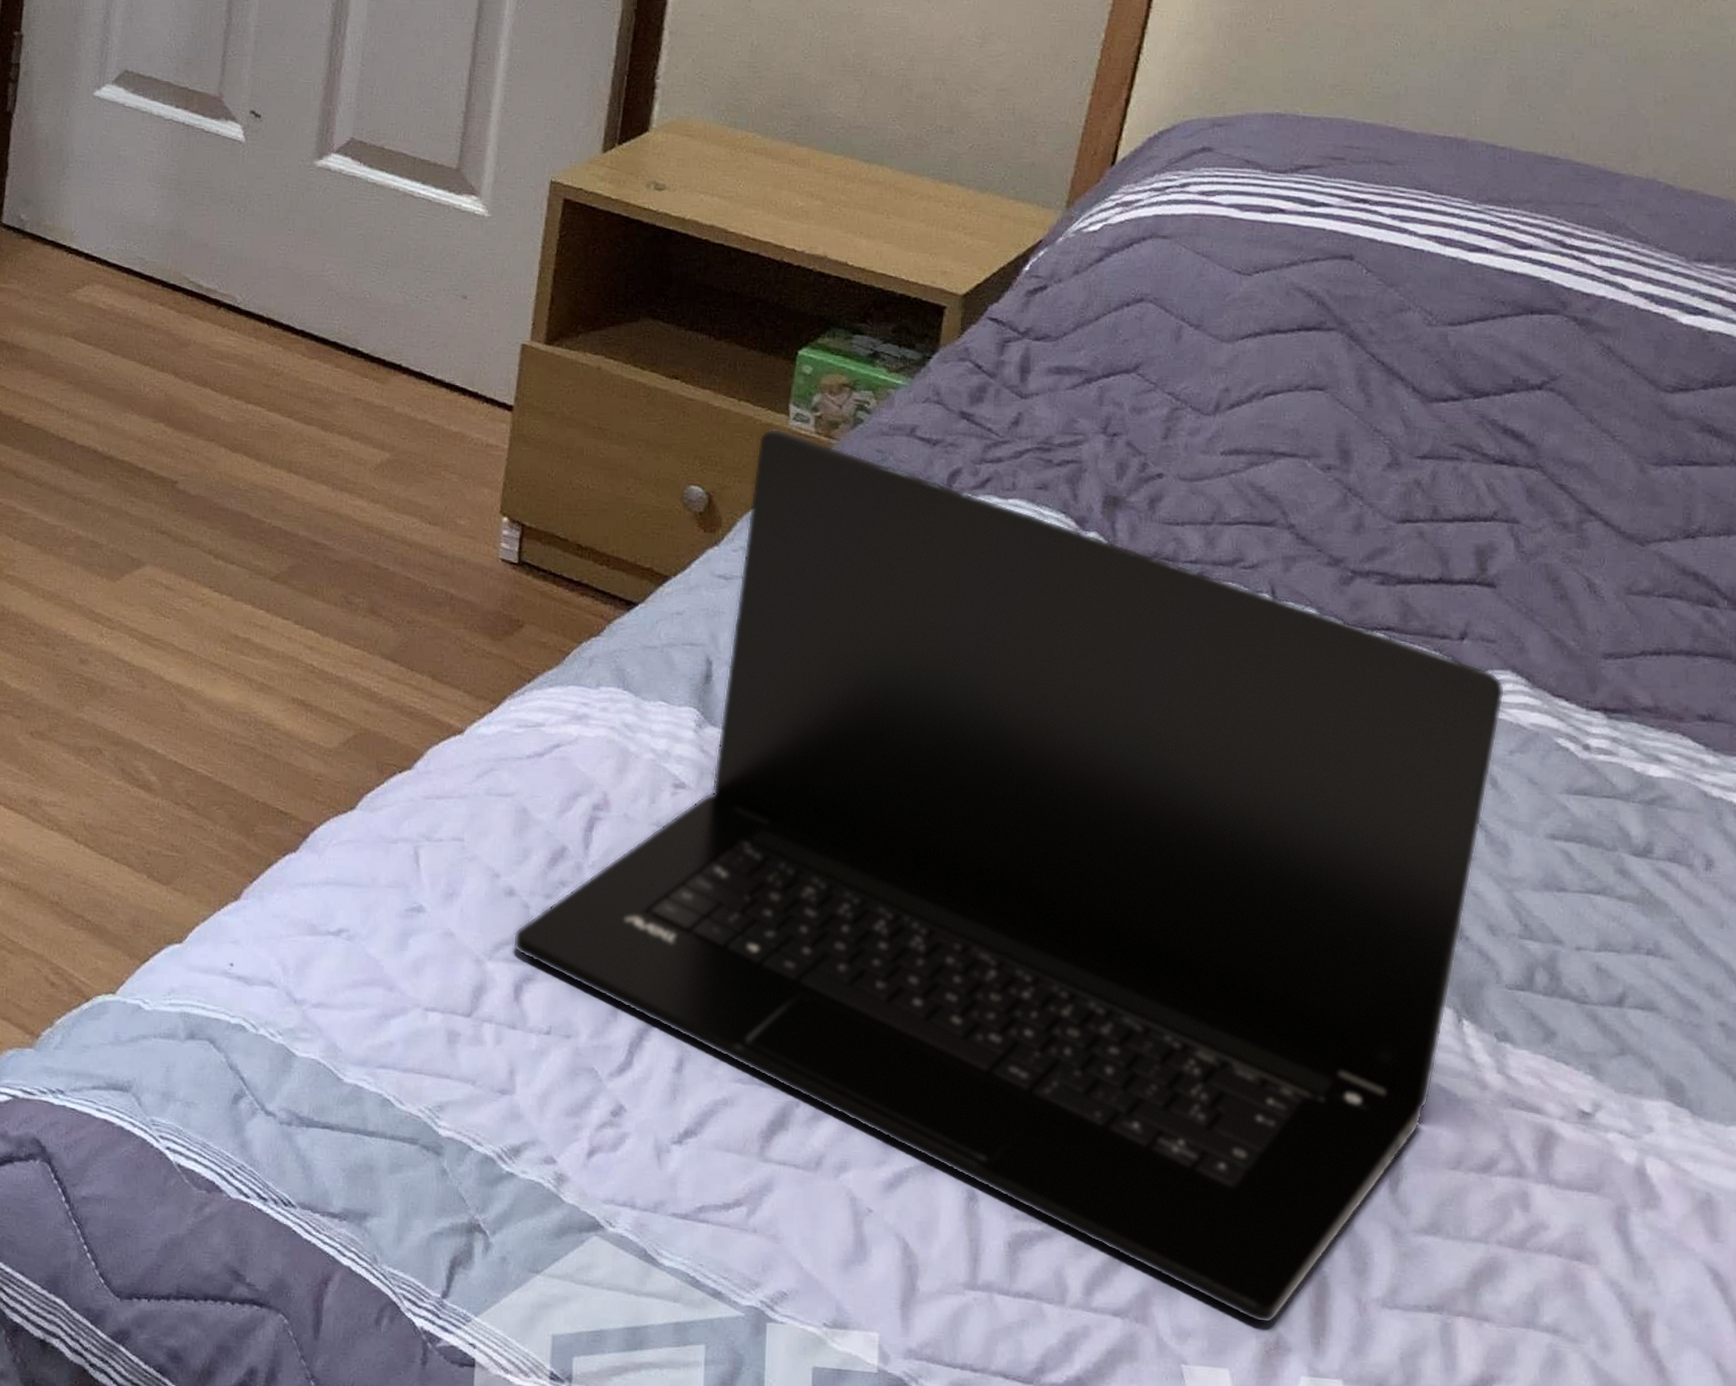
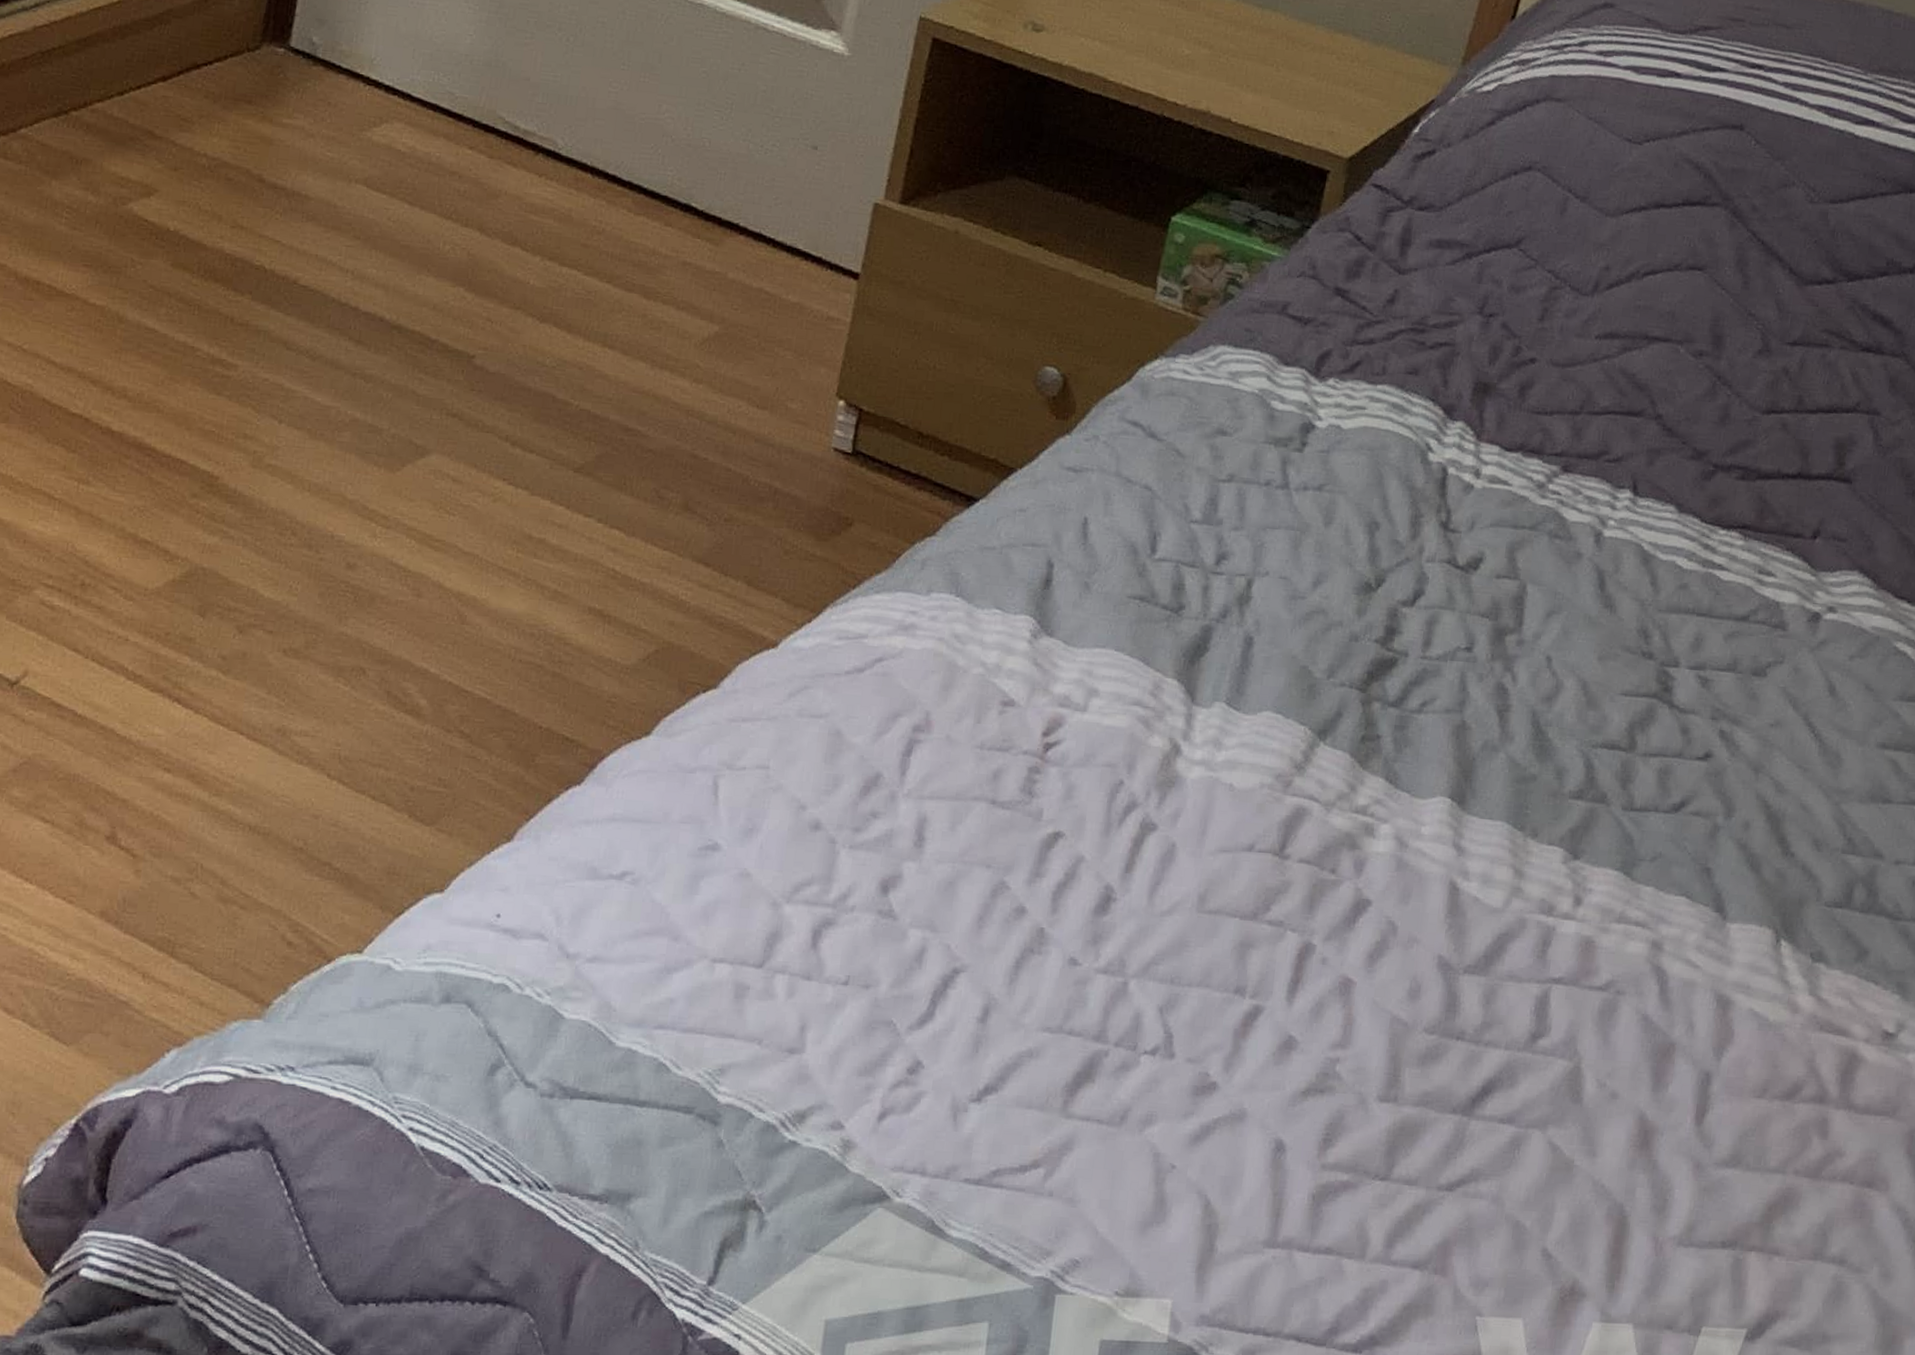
laptop: present [512,428,1506,1324] -> none [814,303,1852,1269]

